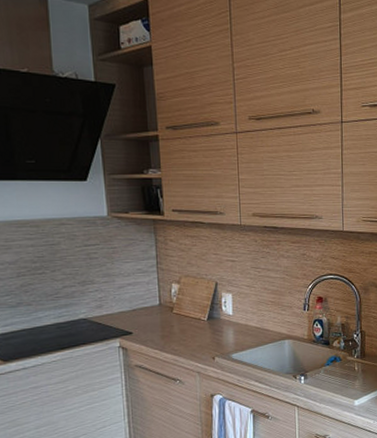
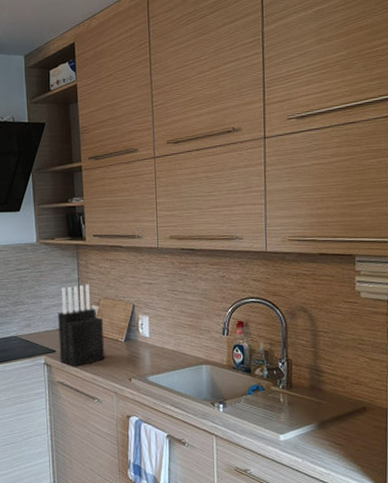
knife block: none [134,261,187,348] -> present [58,284,105,366]

